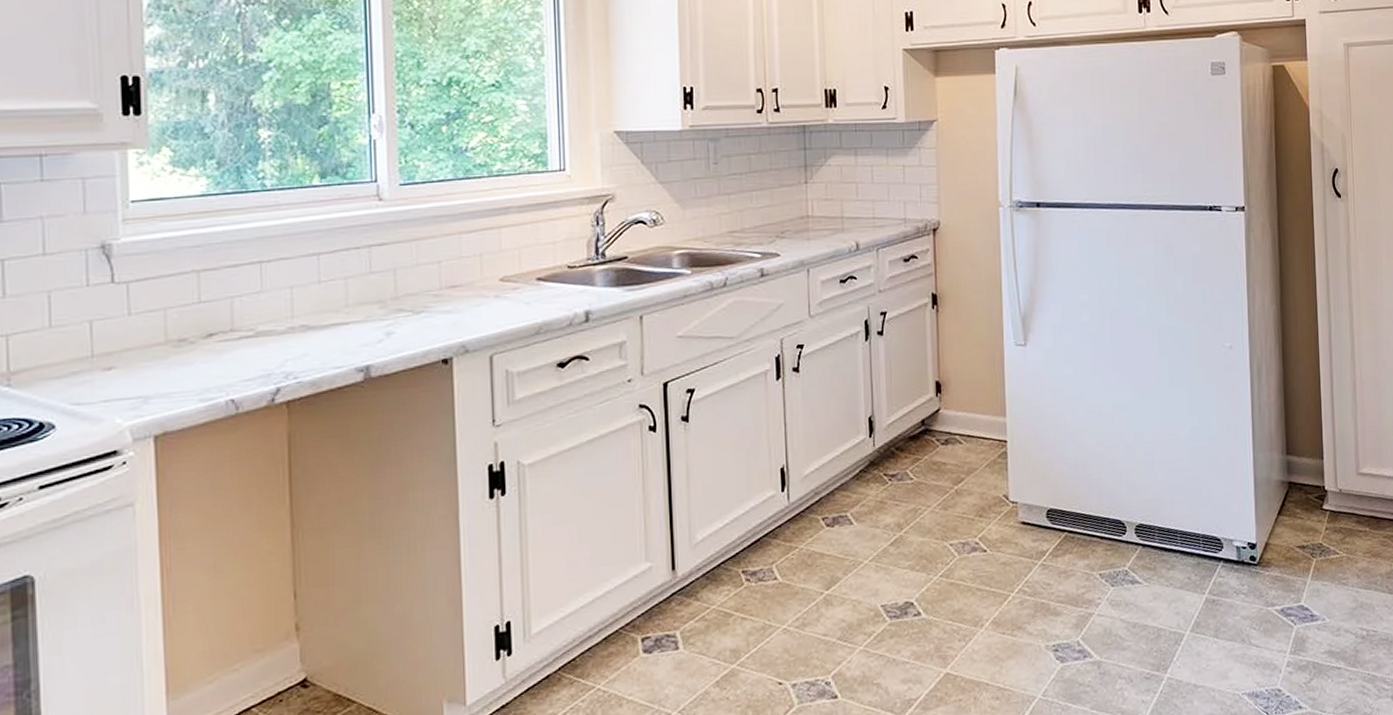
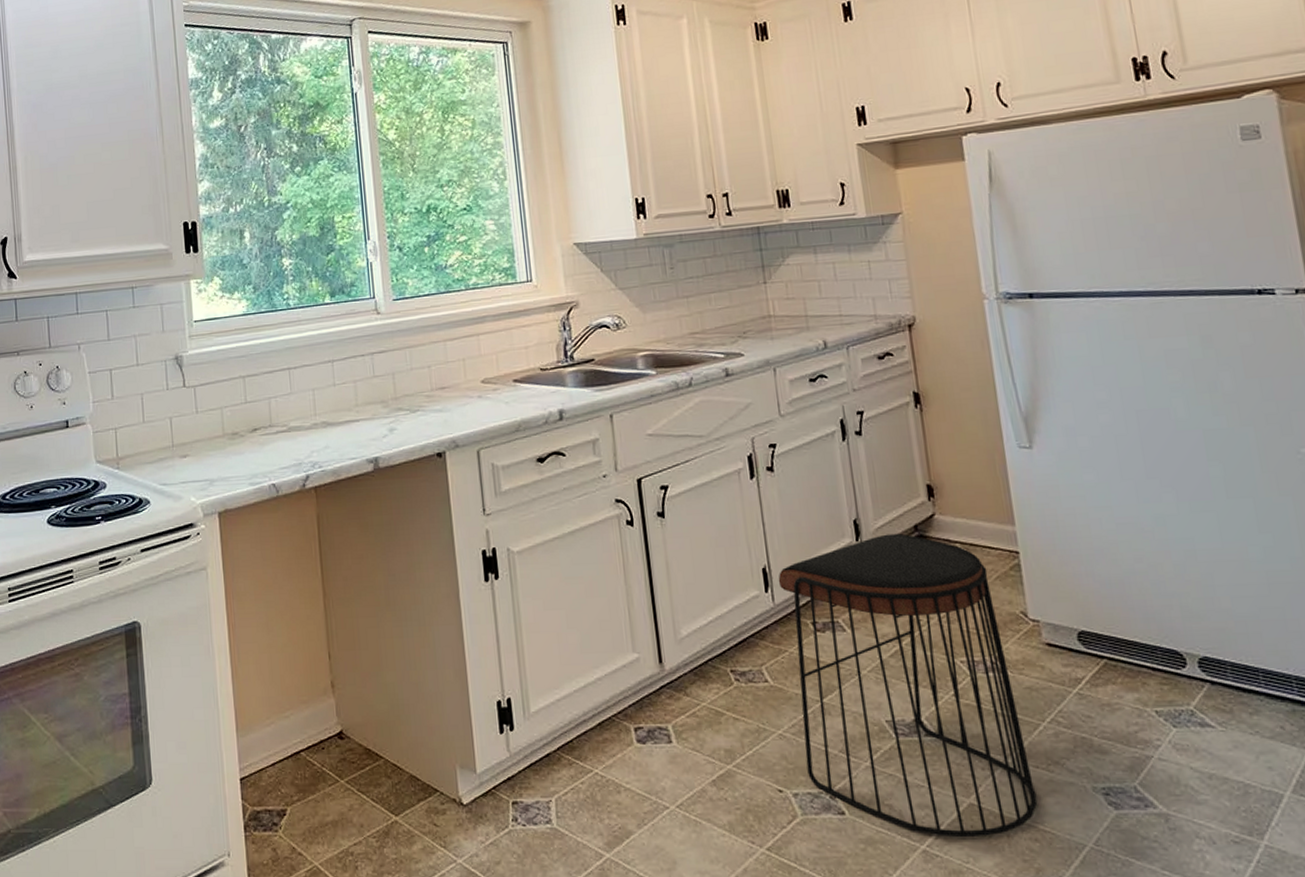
stool: none [794,428,1001,707] -> present [778,533,1038,838]

